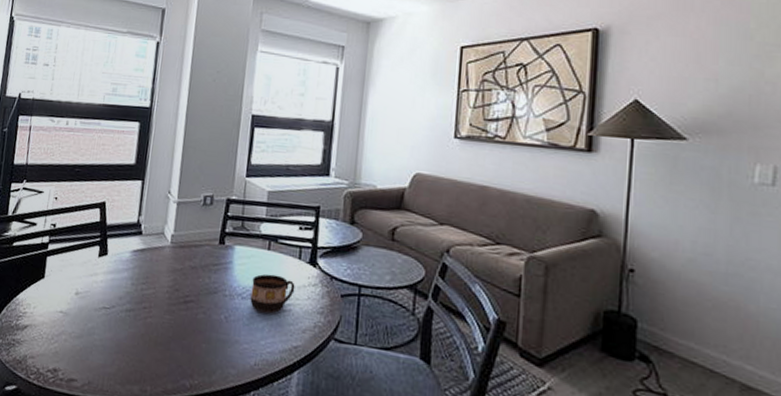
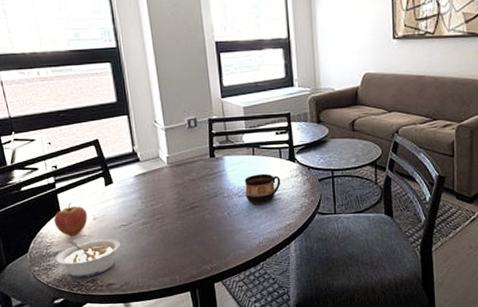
legume: none [22,312,96,365] -> present [56,238,120,278]
fruit: none [34,269,72,310] -> present [53,203,88,236]

